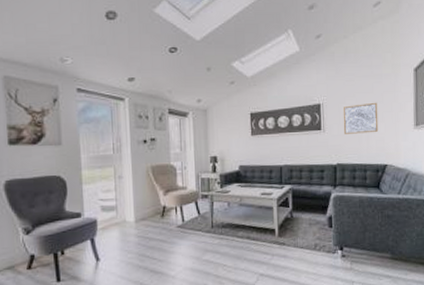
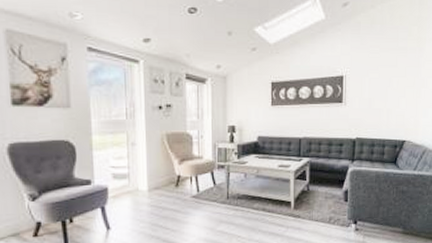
wall art: present [343,102,379,134] -> none [364,76,401,108]

